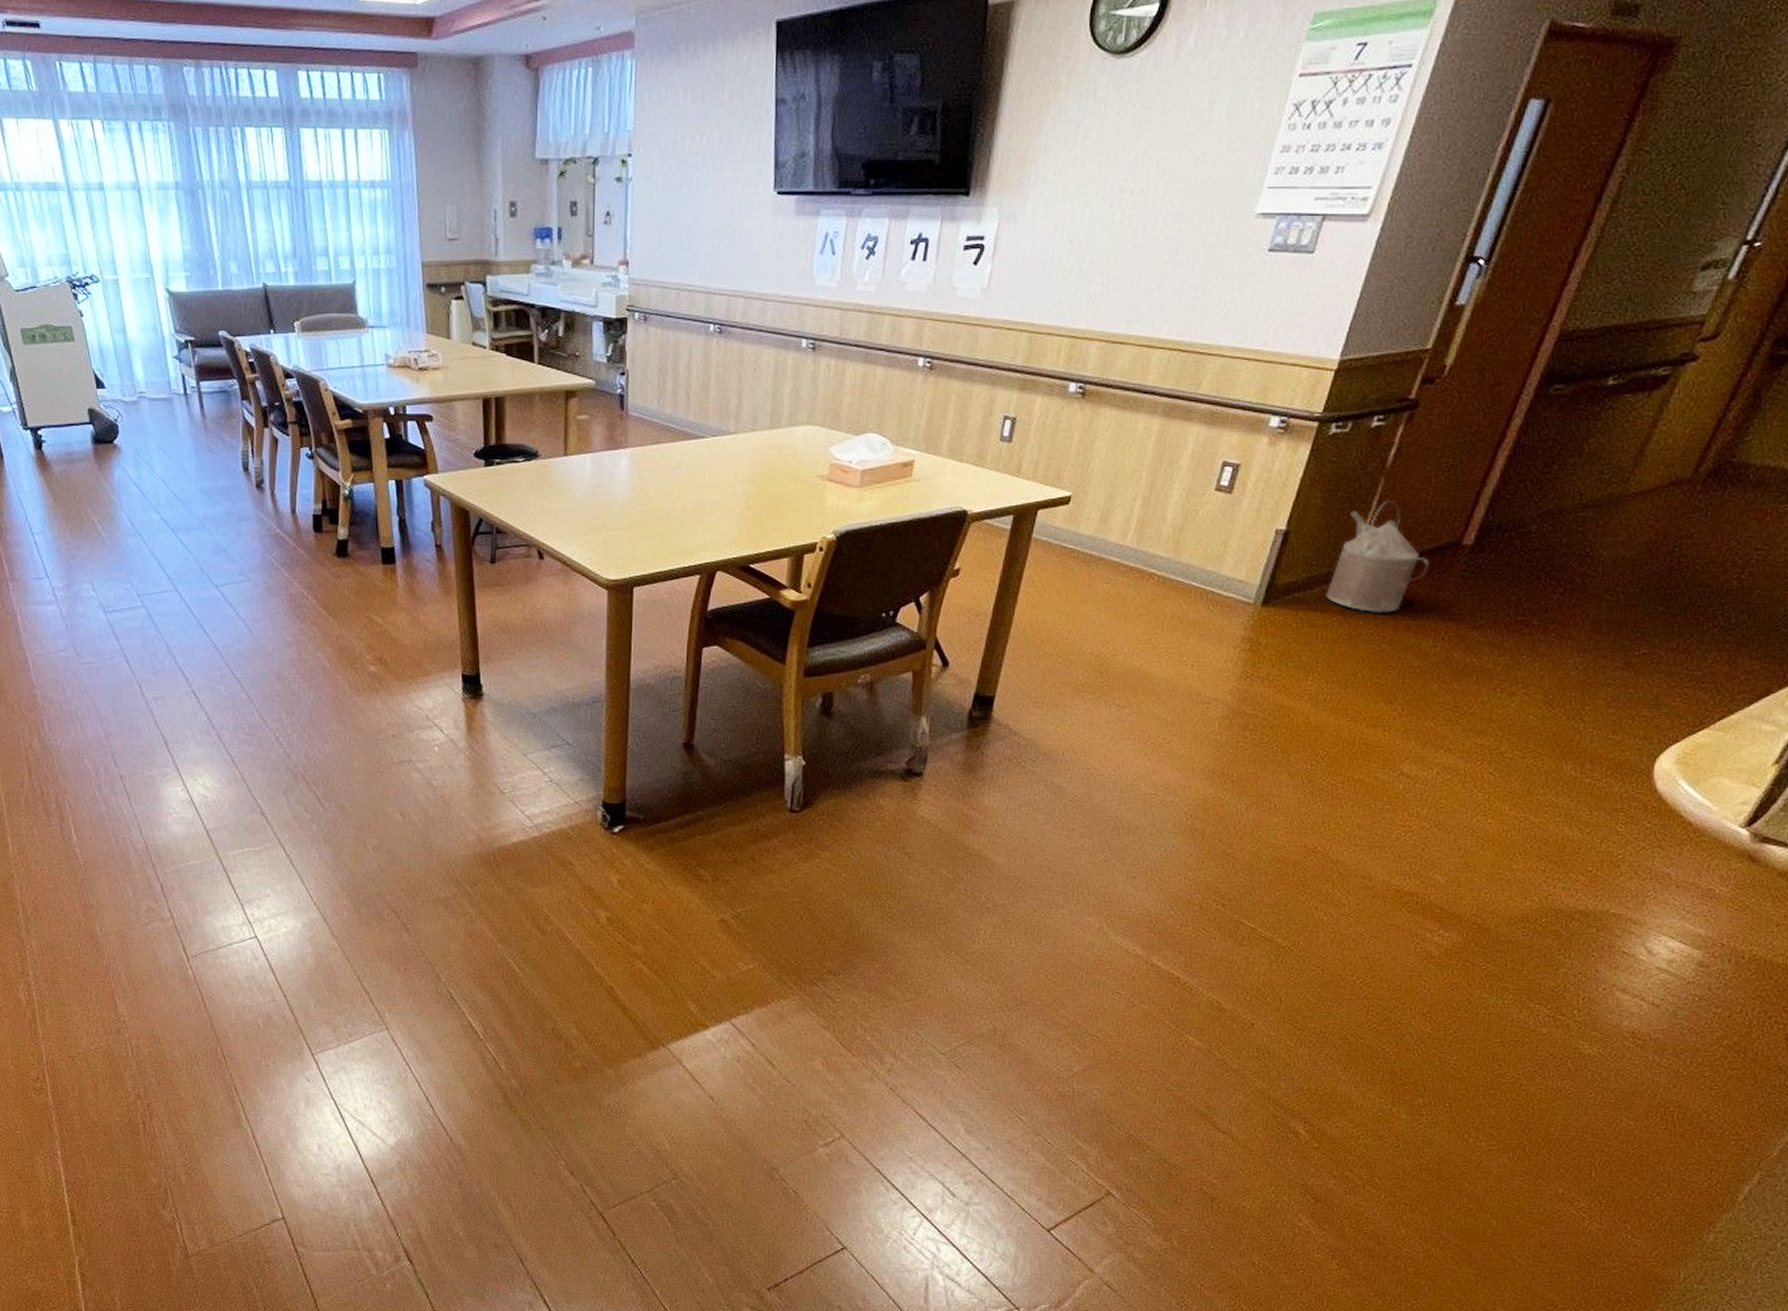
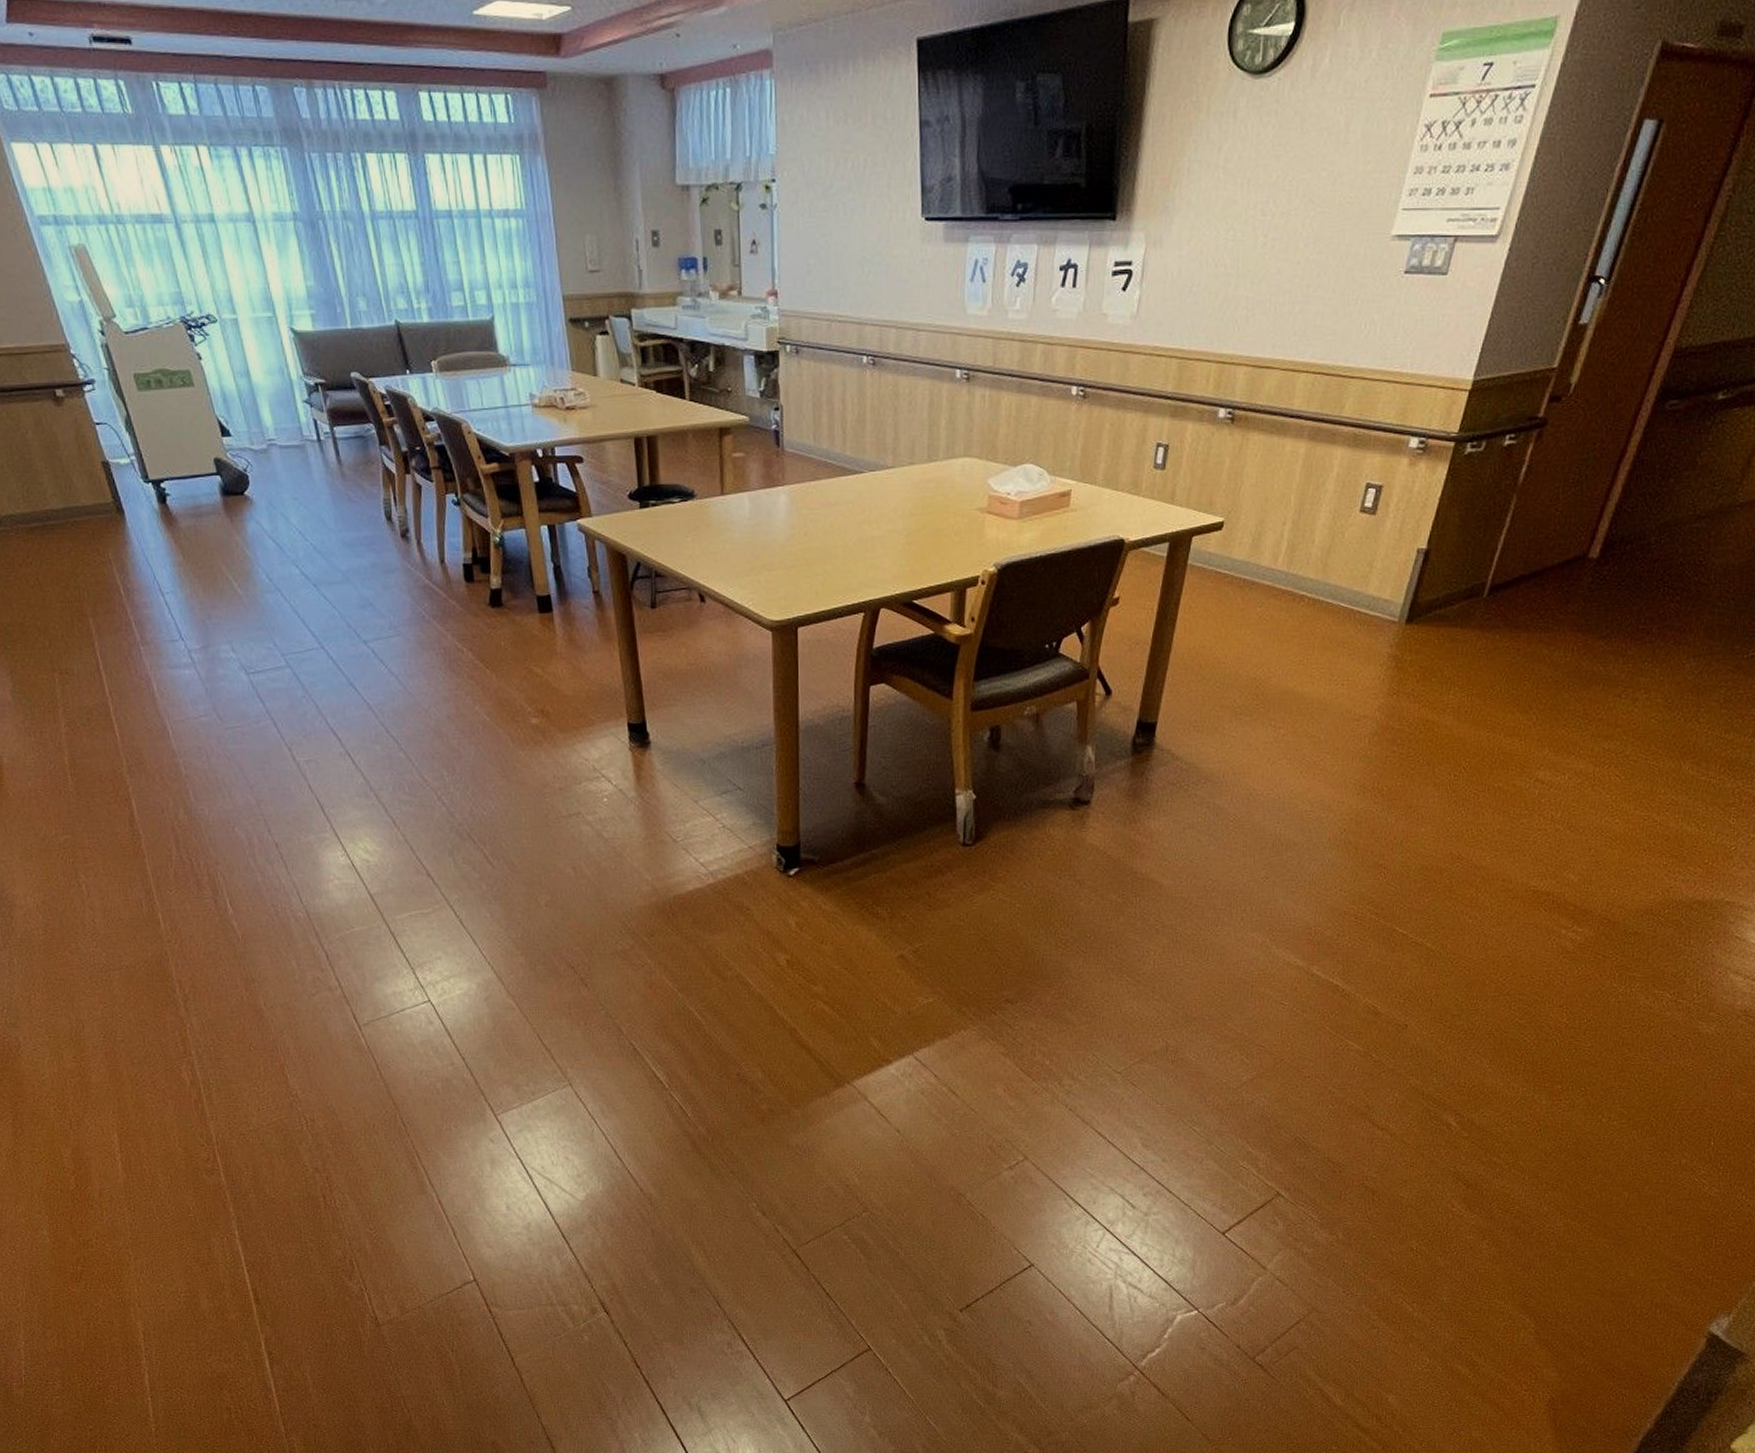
watering can: present [1325,501,1429,614] -> none [1465,517,1559,627]

